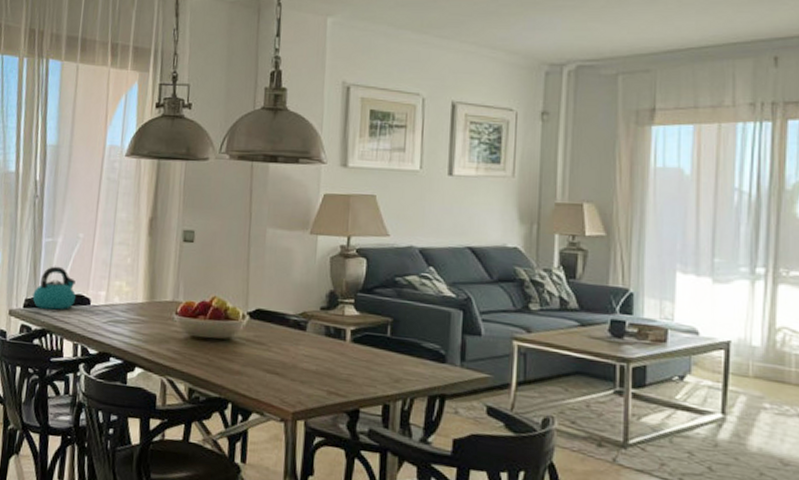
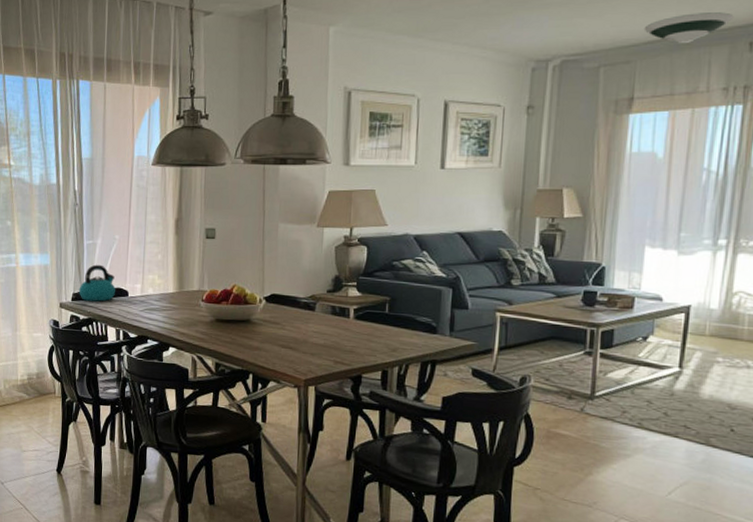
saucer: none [662,24,756,54] -> present [643,12,734,43]

